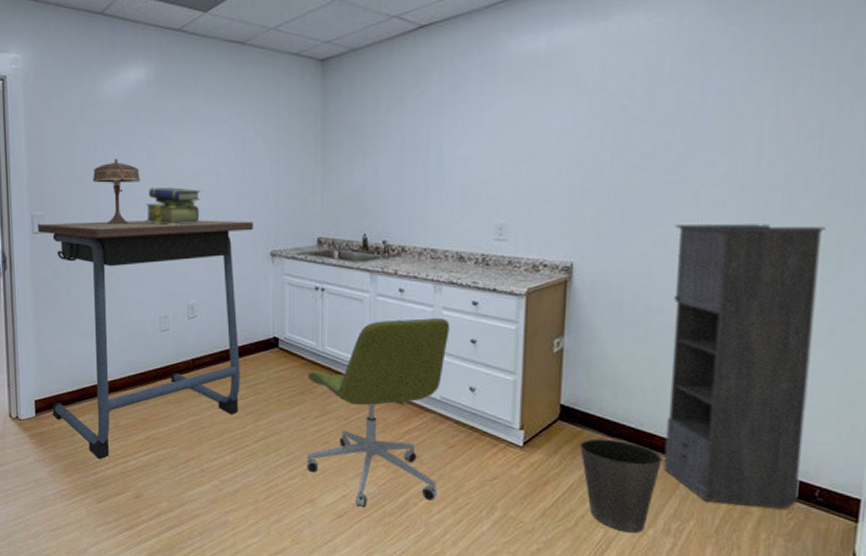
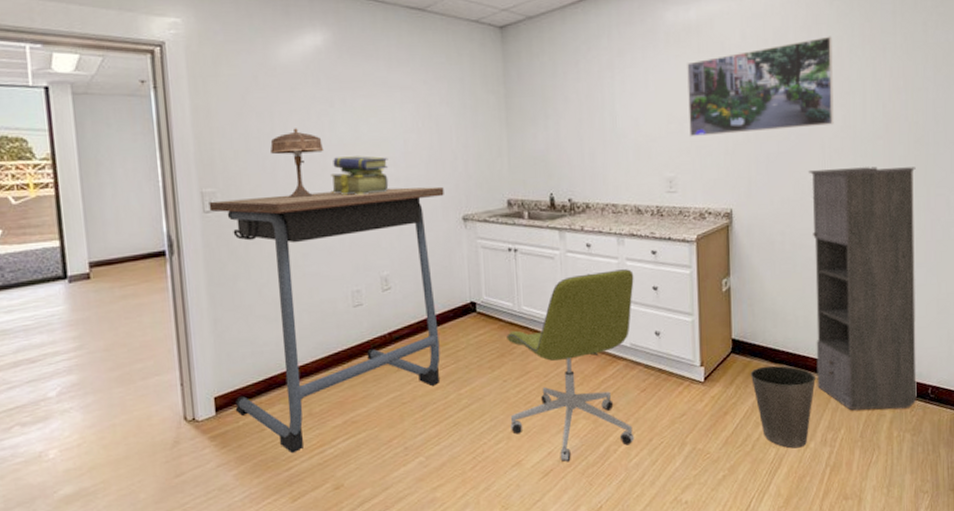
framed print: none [528,67,722,181] -> present [687,36,834,137]

